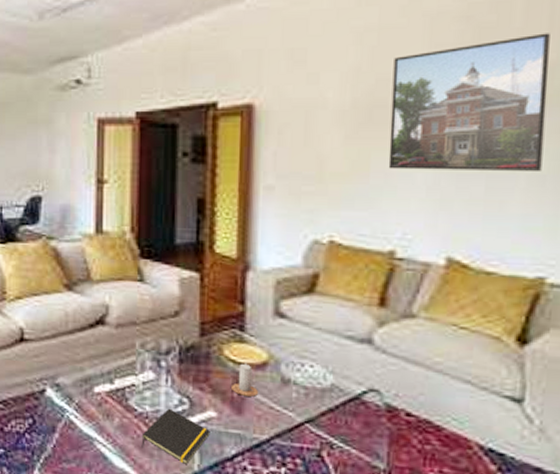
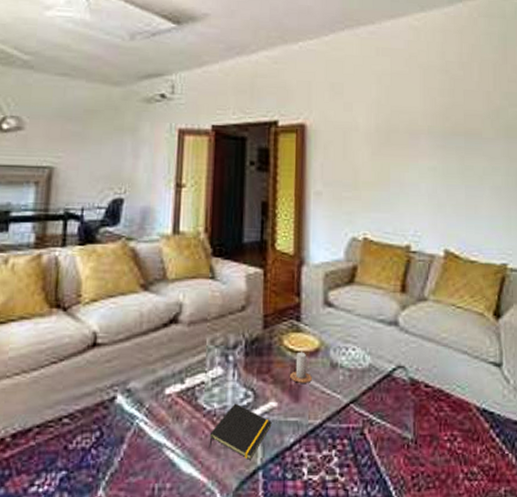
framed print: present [388,33,550,171] -> none [402,86,498,183]

